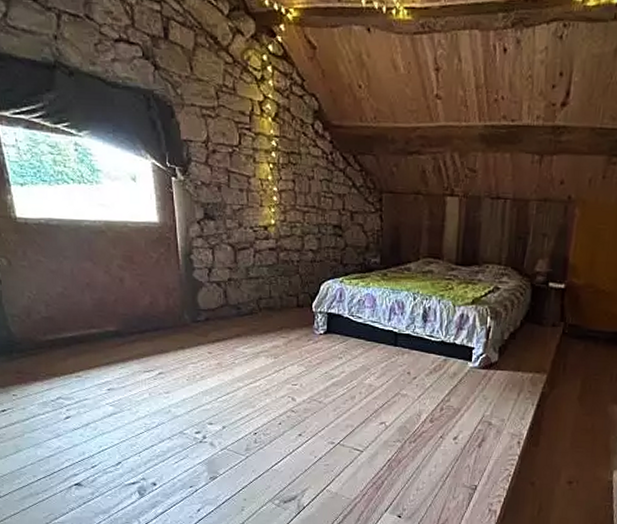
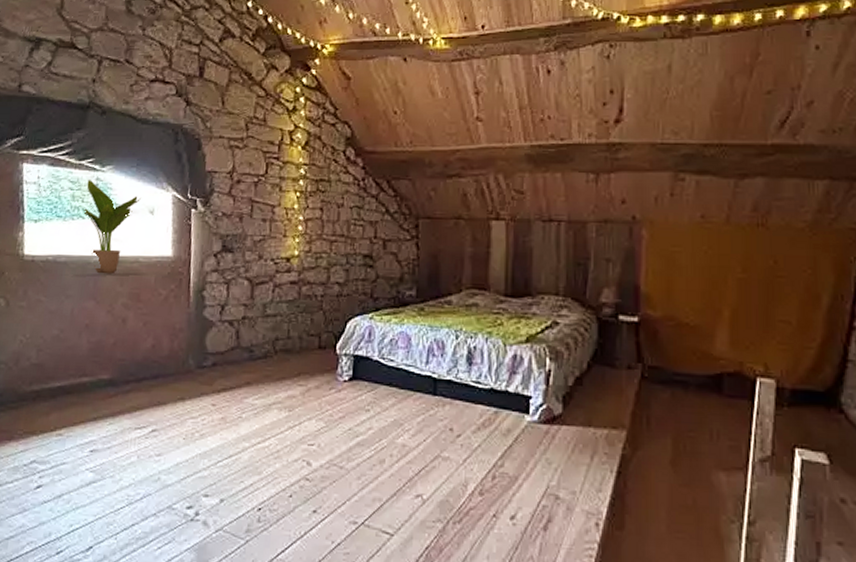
potted plant: none [66,145,121,238] -> present [82,180,141,274]

